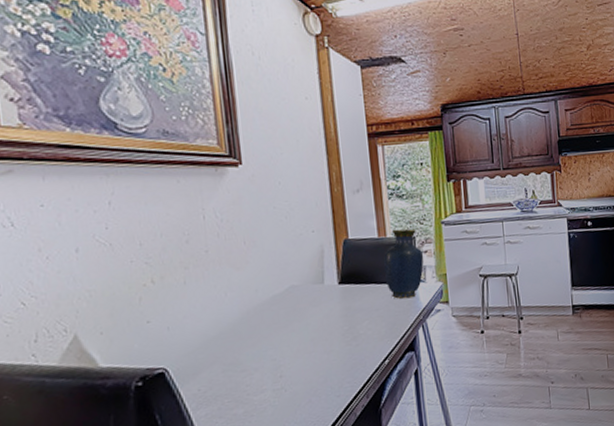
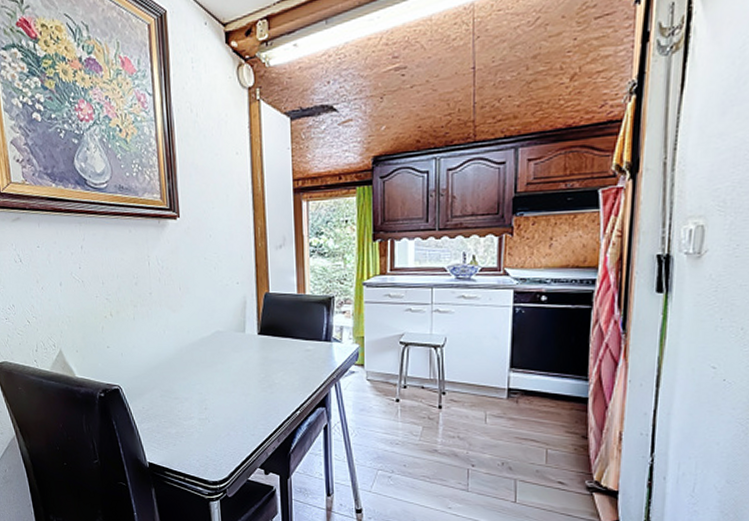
vase: present [384,229,424,299] -> none [302,287,342,357]

